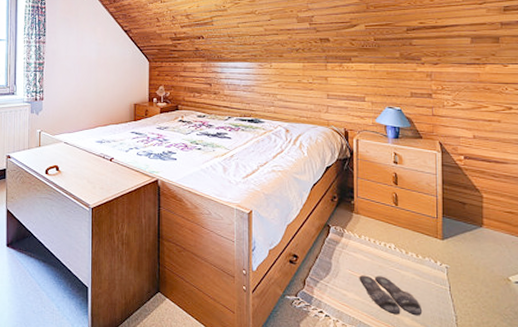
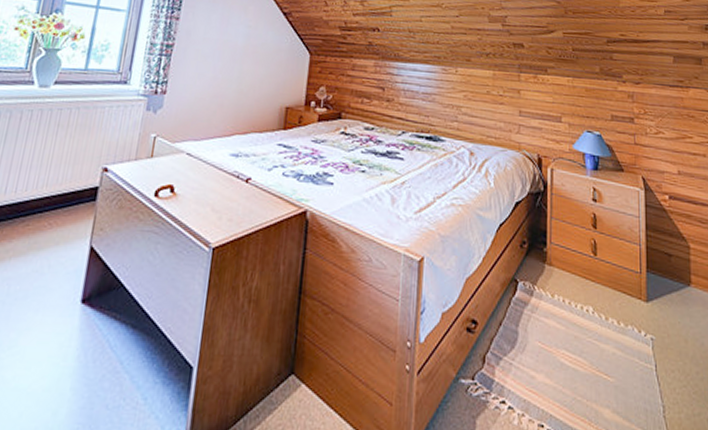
slippers: present [359,275,421,316] -> none [550,349,624,407]

